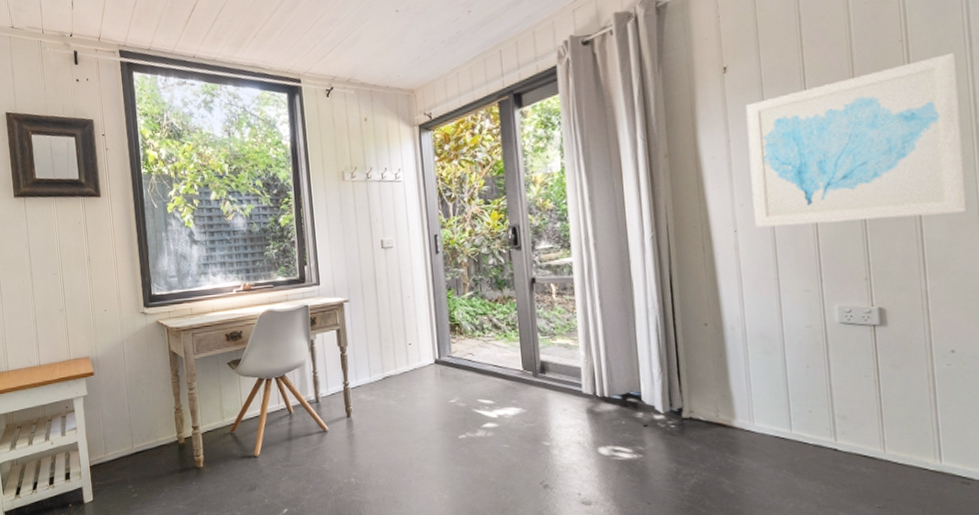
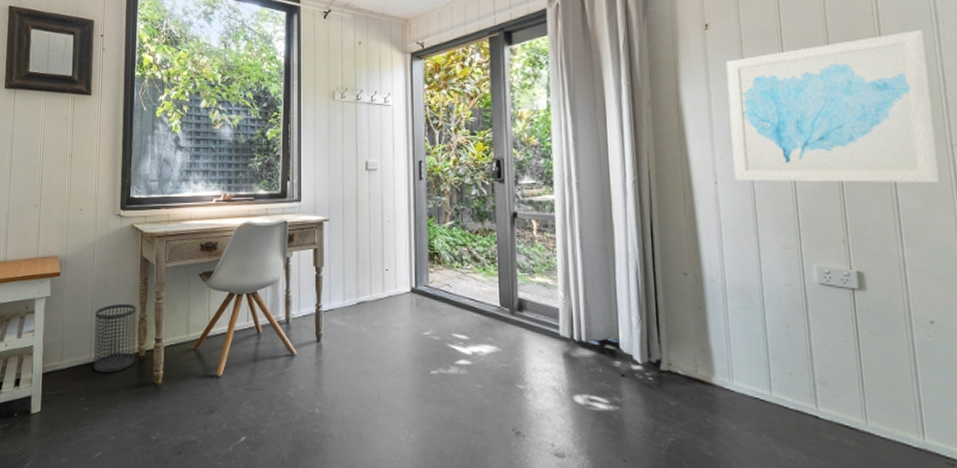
wastebasket: none [132,396,175,461] -> present [93,303,136,373]

